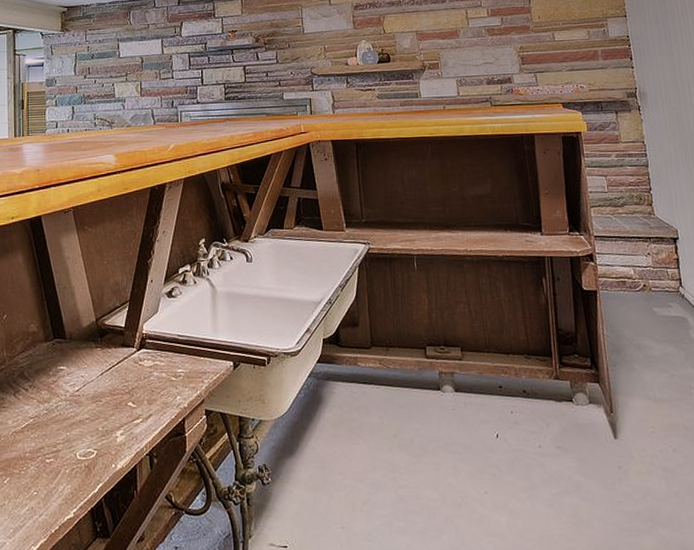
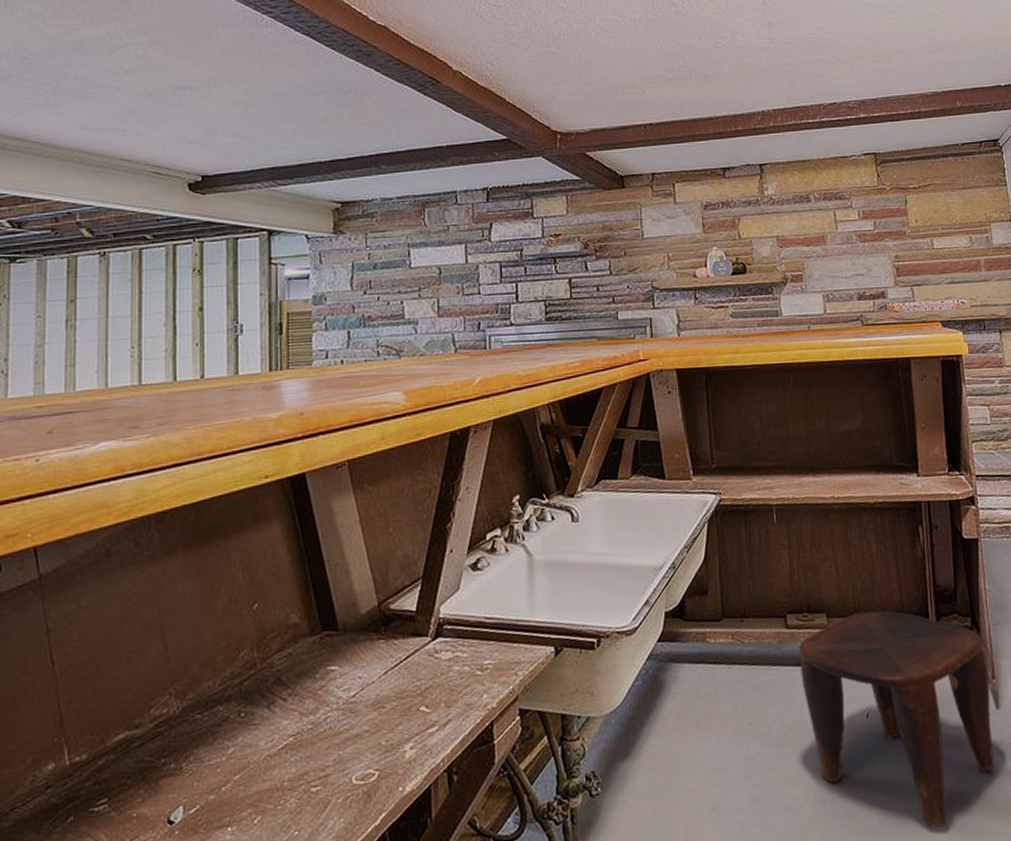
stool: none [436,348,613,536] -> present [798,610,995,828]

